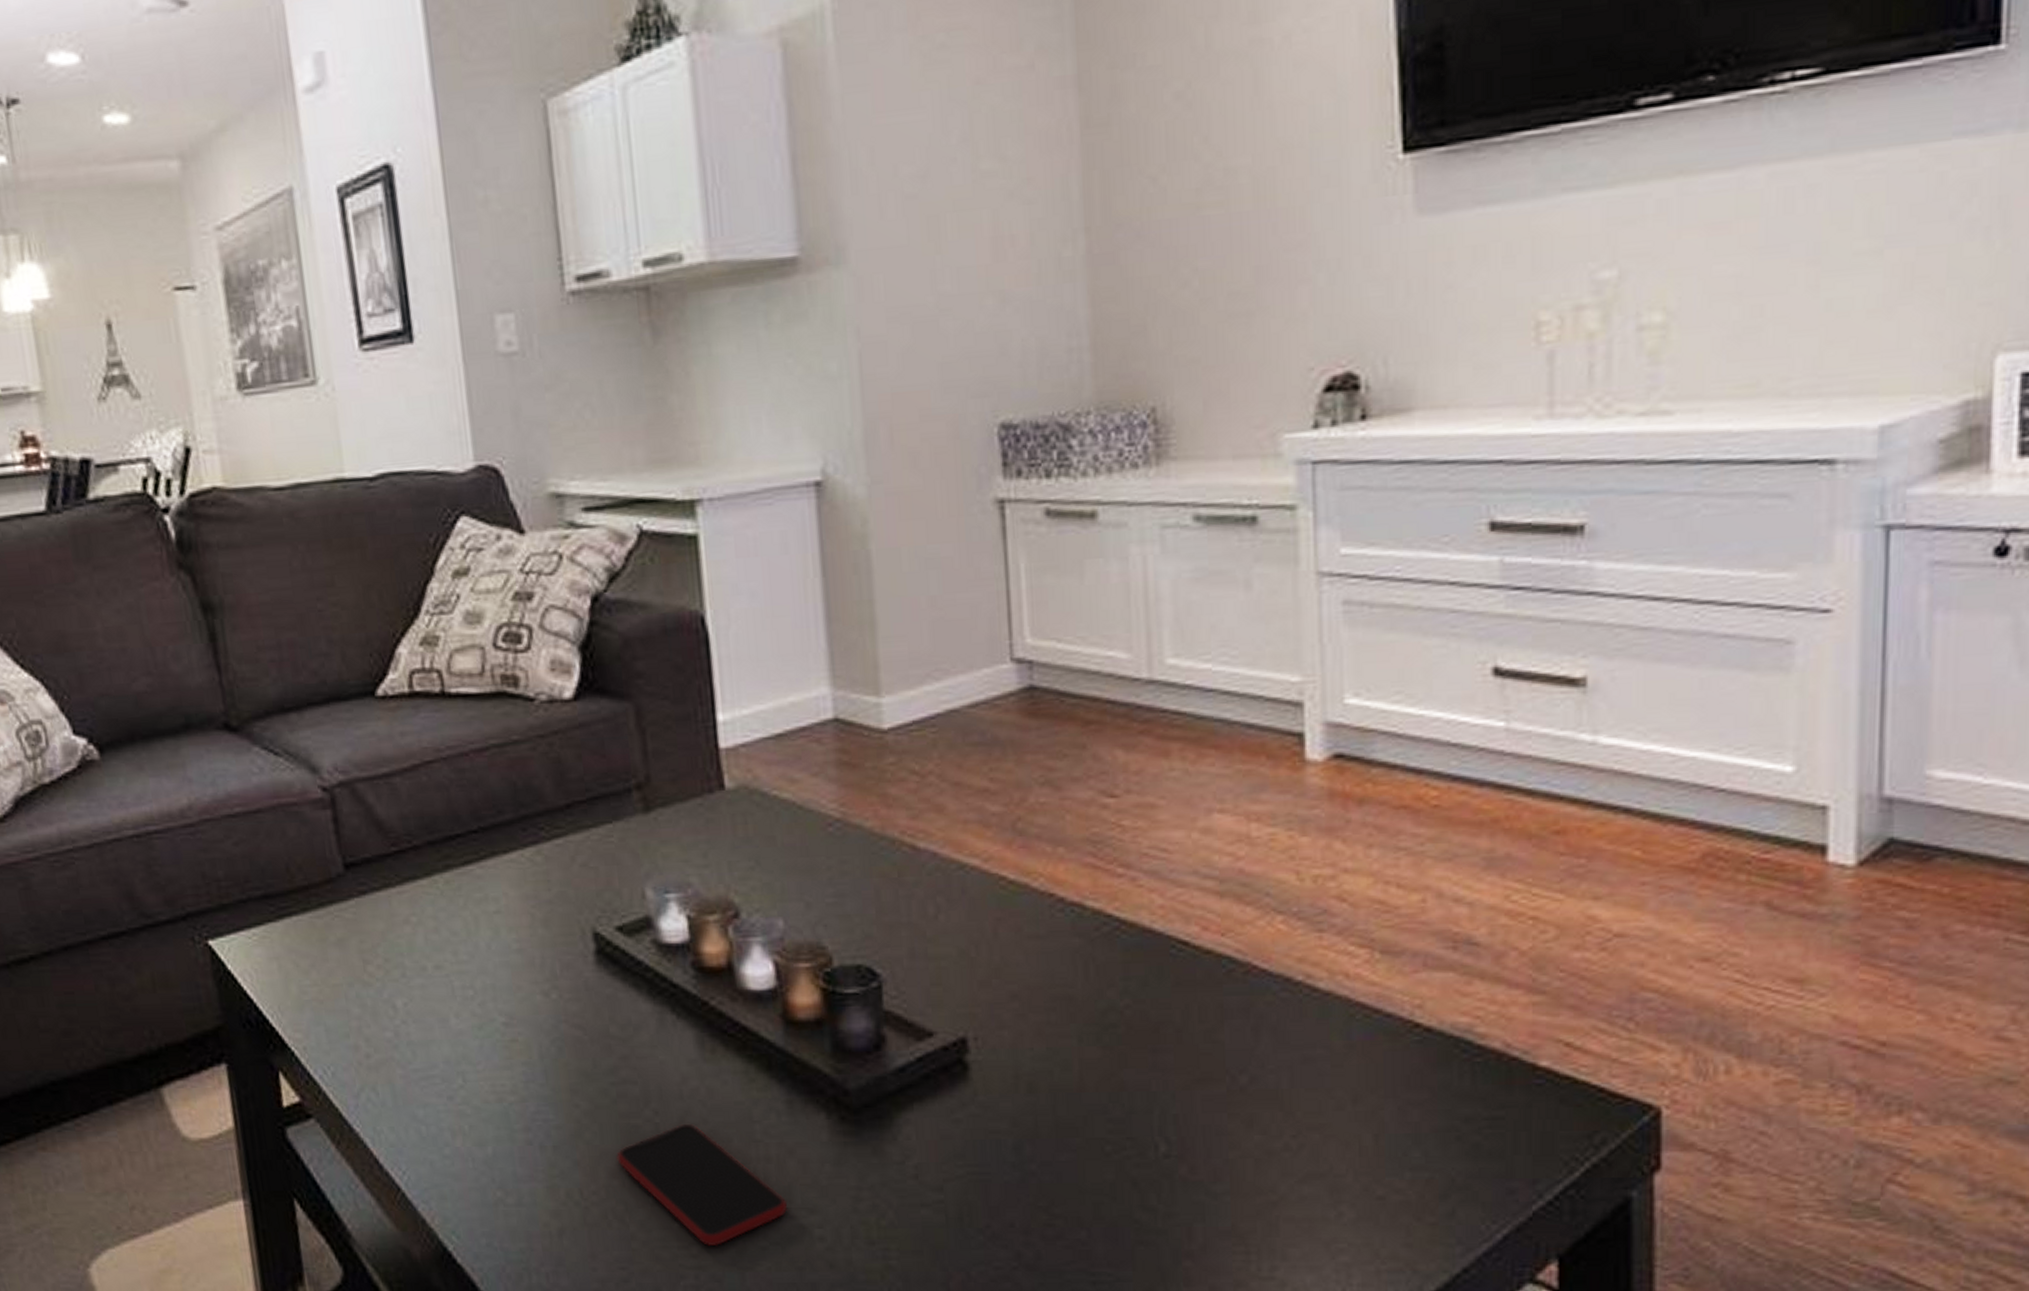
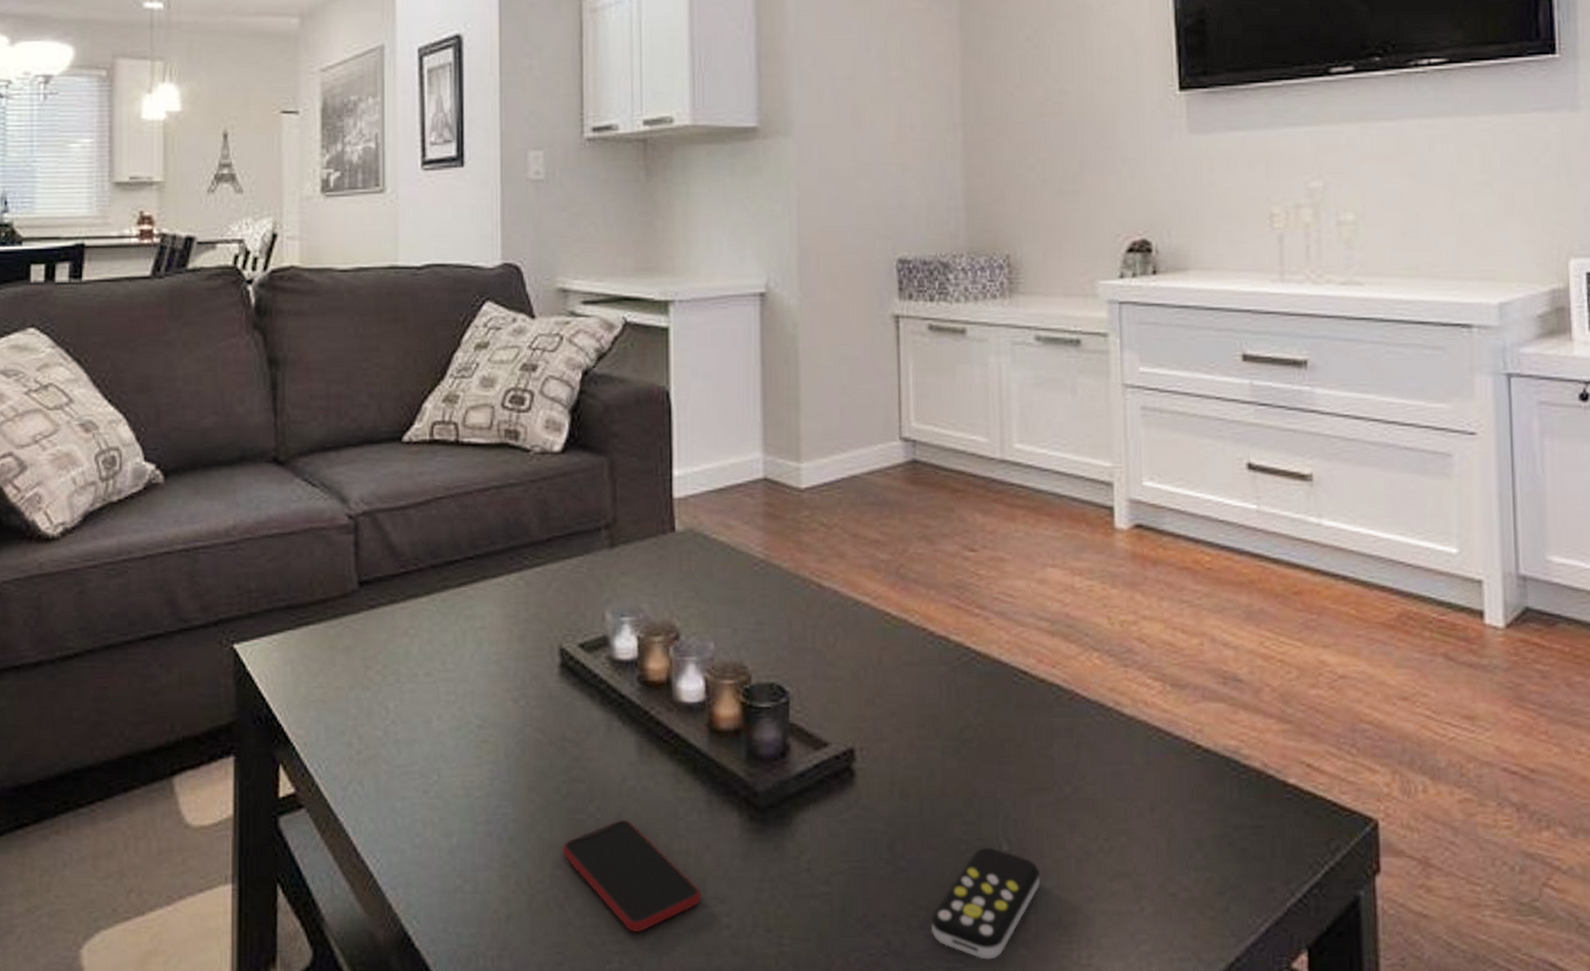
remote control: none [1070,1147,1209,1273] -> present [931,847,1041,960]

